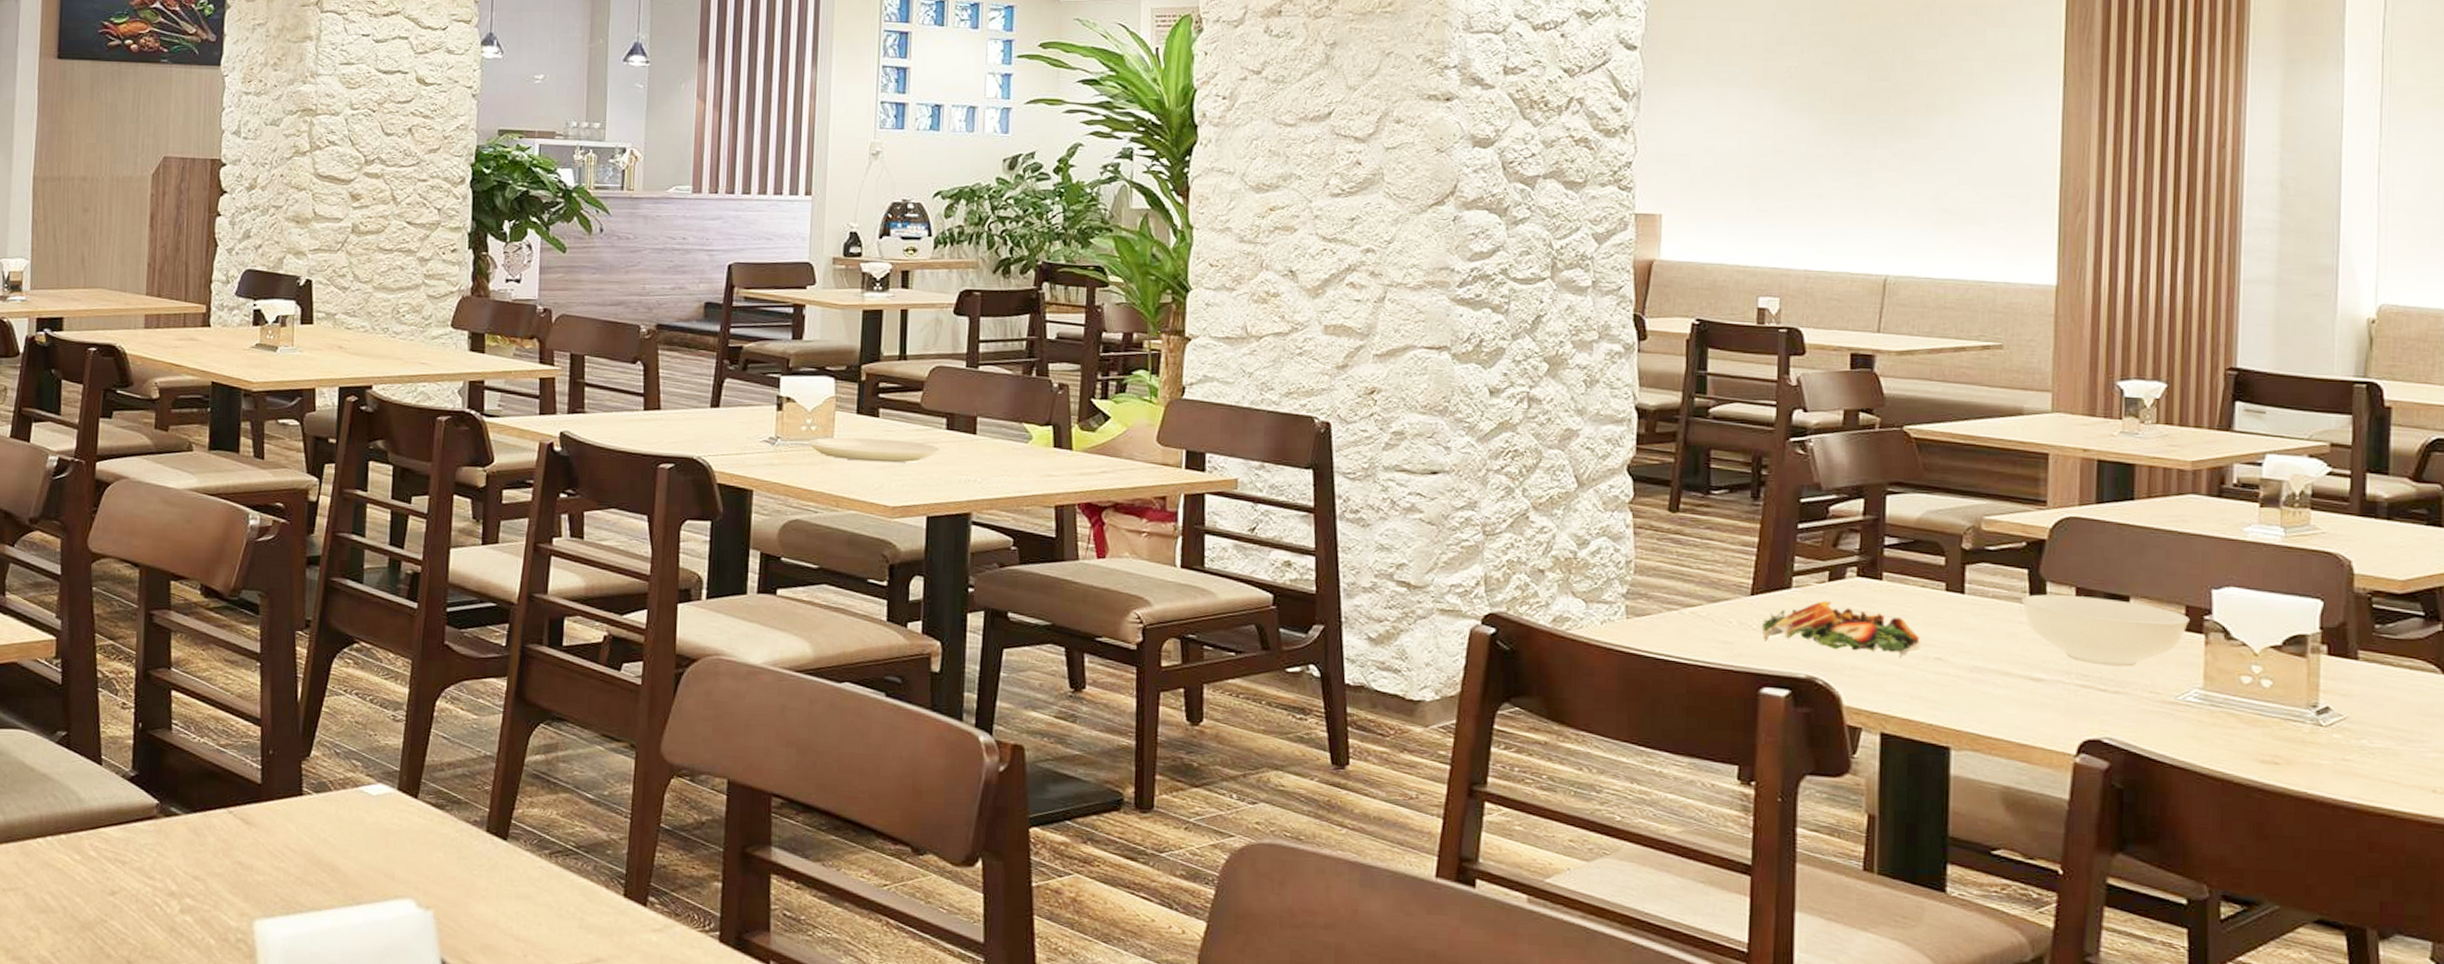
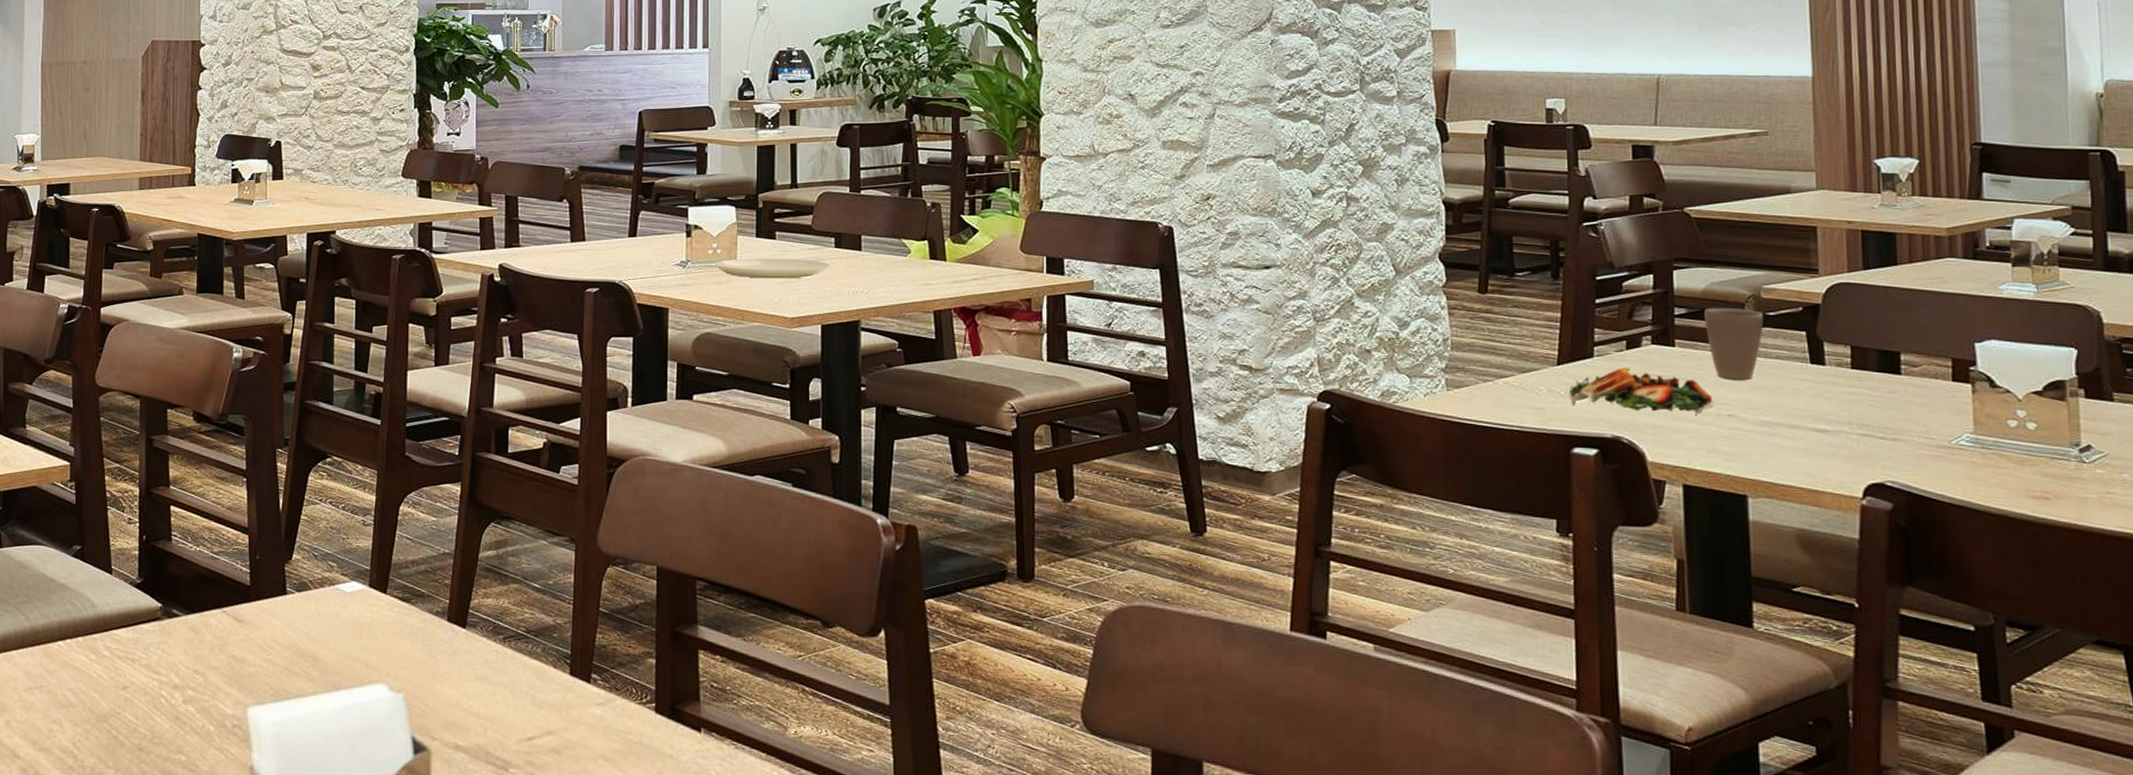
cup: none [1916,538,1983,621] -> present [1703,307,1764,381]
bowl: present [2021,594,2190,667] -> none [1801,353,1957,416]

